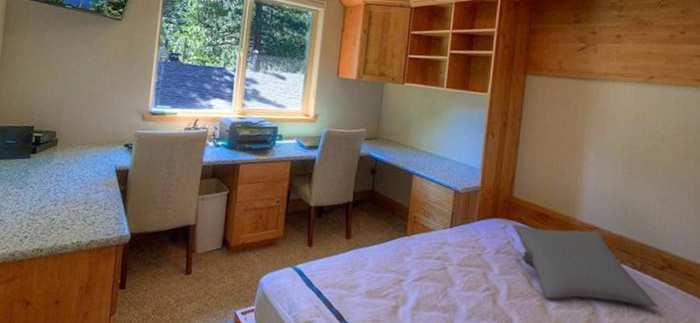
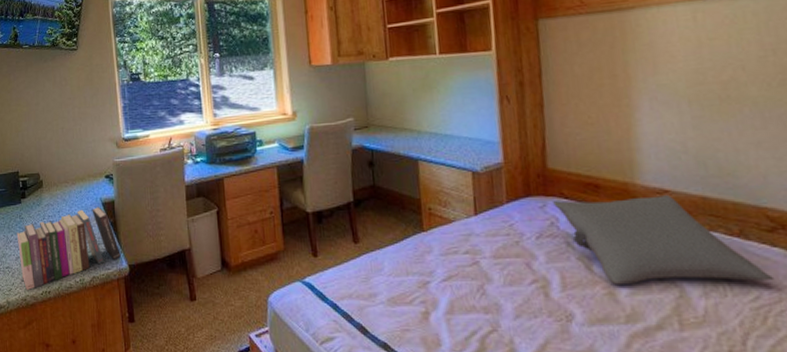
books: none [14,172,125,247] -> present [16,206,121,291]

